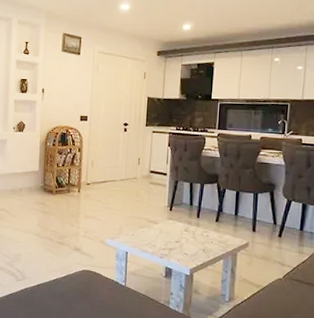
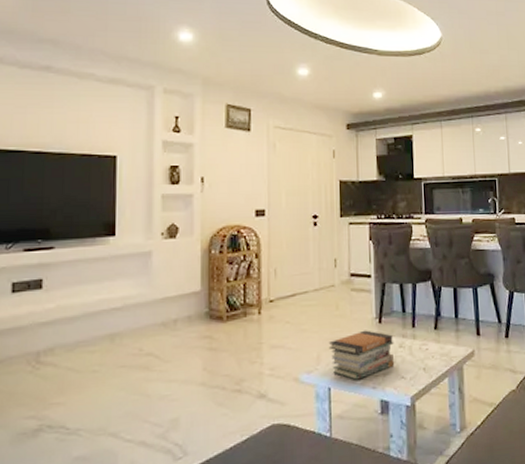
book stack: none [128,214,181,250] -> present [328,330,394,380]

